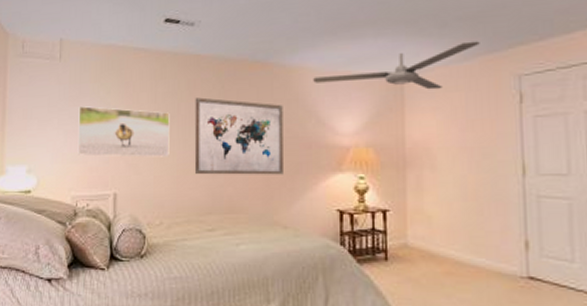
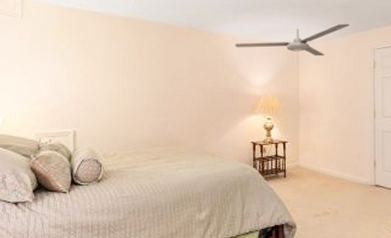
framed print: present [77,106,170,157] -> none [40,58,122,102]
wall art: present [194,97,283,175] -> none [142,55,212,116]

